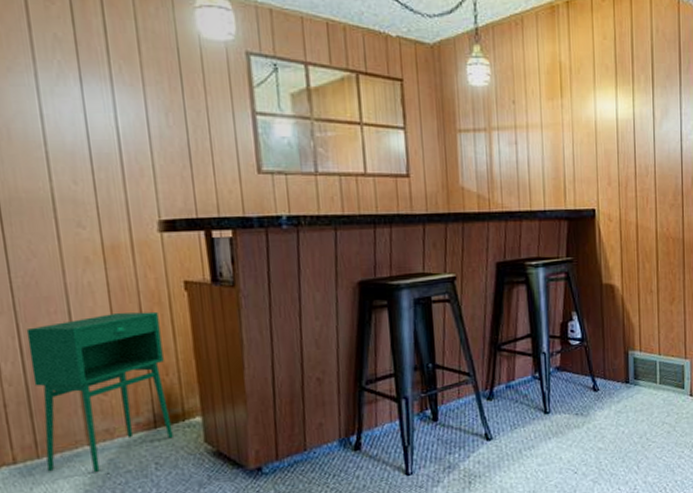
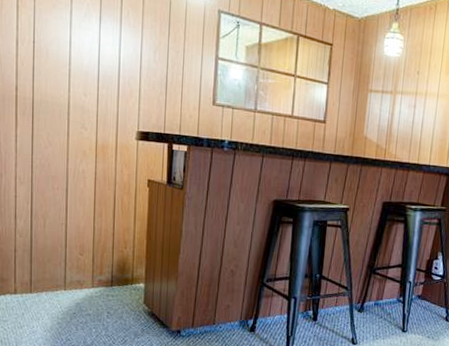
storage cabinet: present [26,311,173,472] -> none [35,195,126,310]

